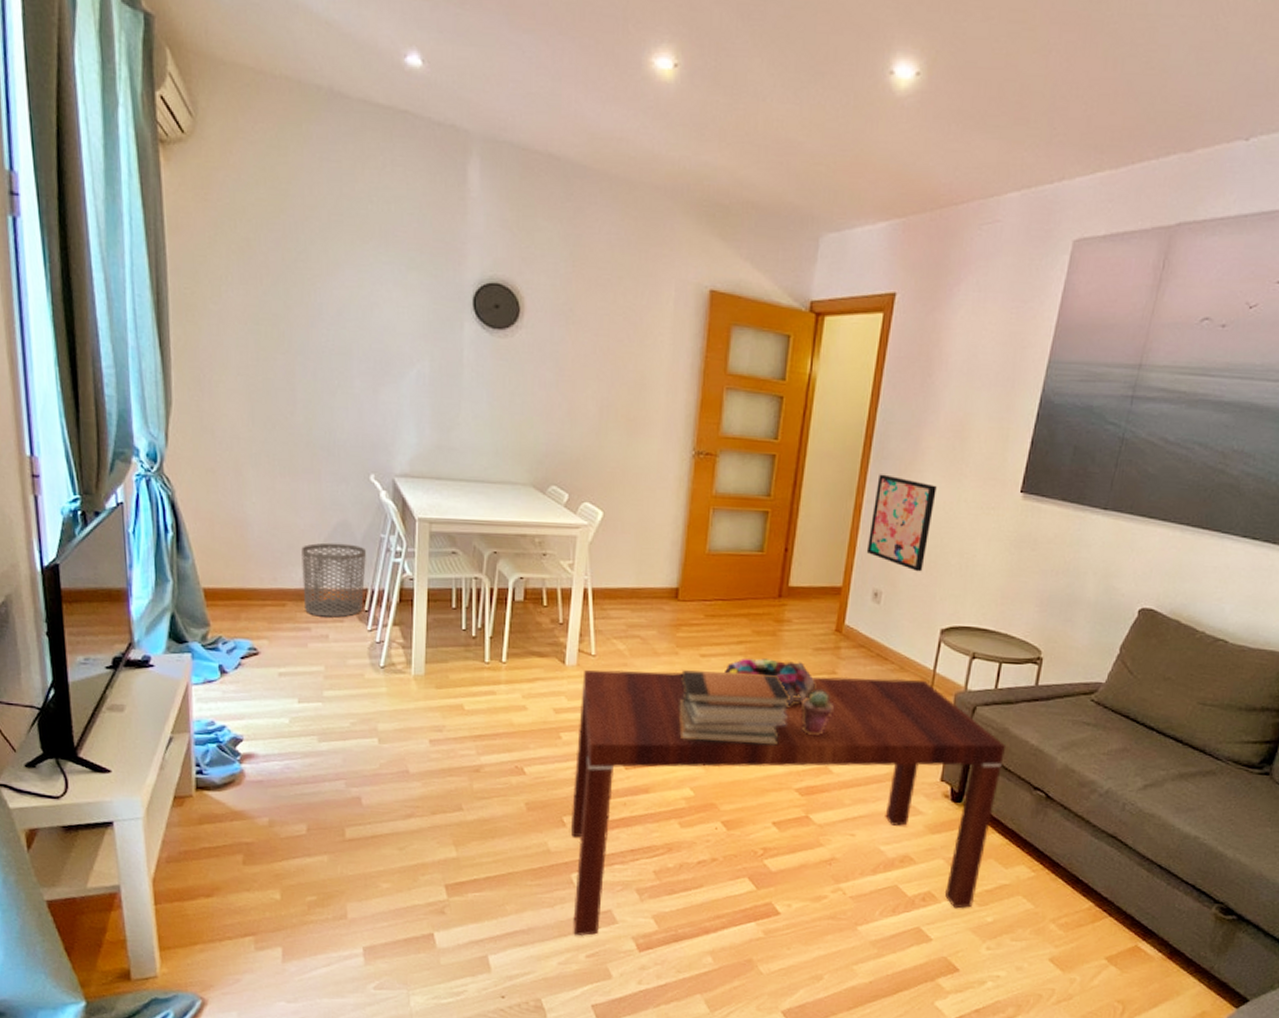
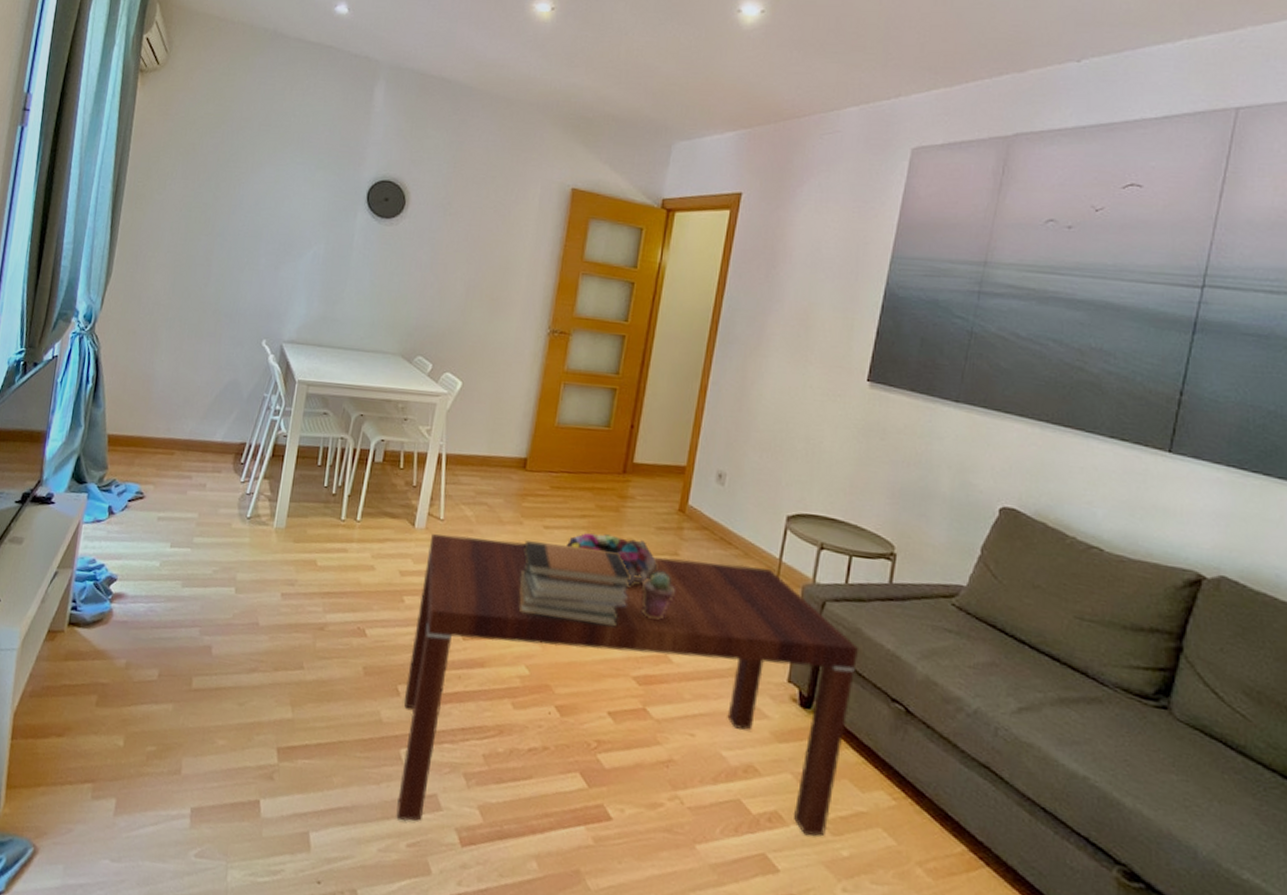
waste bin: present [301,542,366,618] -> none [190,399,249,468]
wall art: present [866,474,937,572] -> none [711,357,782,456]

